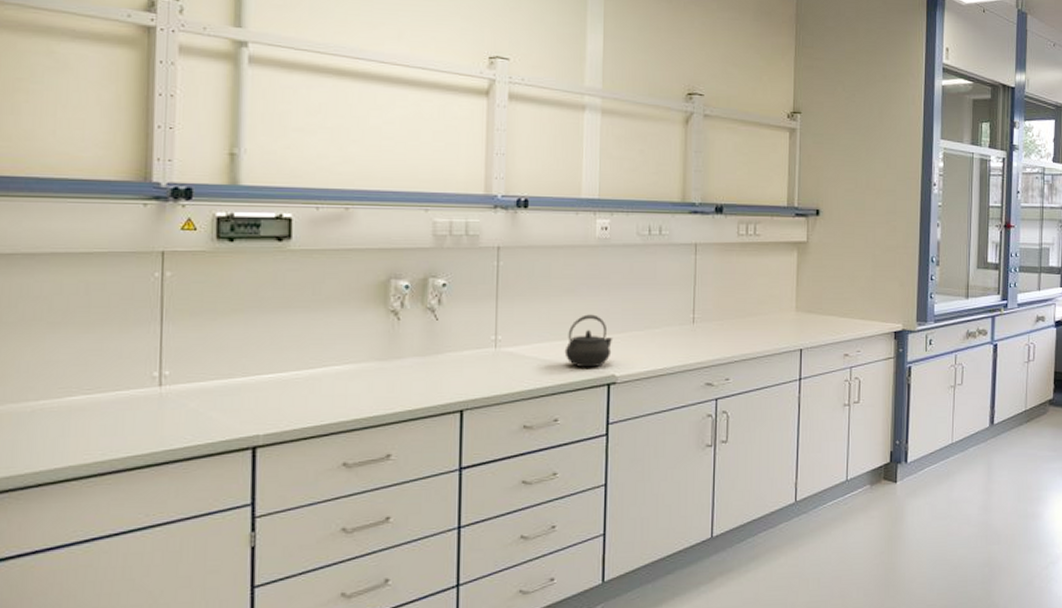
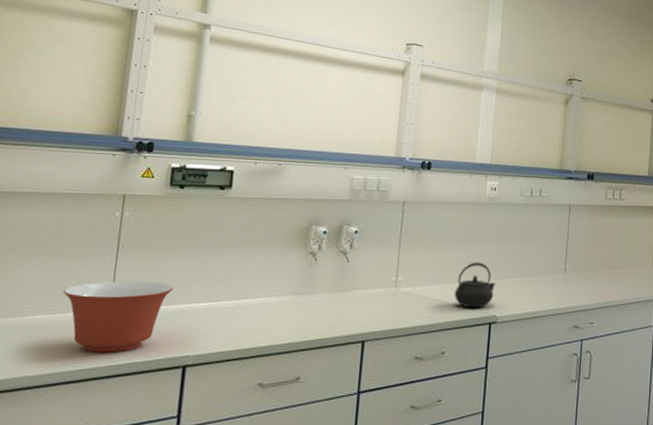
mixing bowl: none [102,352,232,436] -> present [63,281,173,353]

